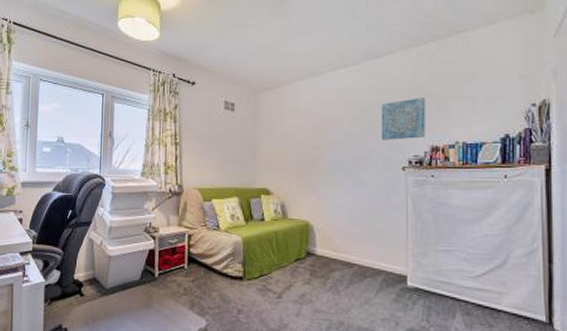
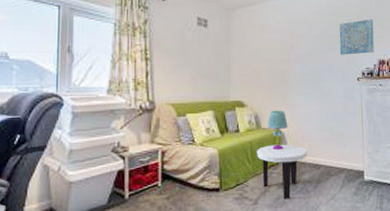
side table: none [281,236,340,297] -> present [256,144,308,199]
table lamp: none [294,199,317,244] -> present [267,110,288,151]

